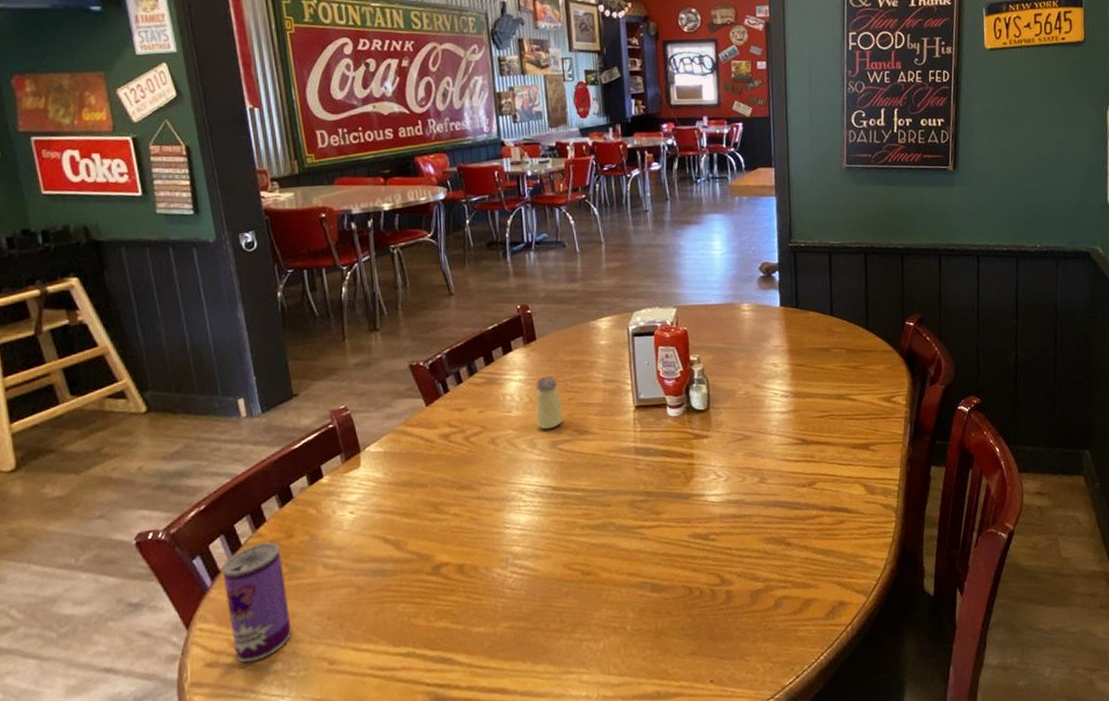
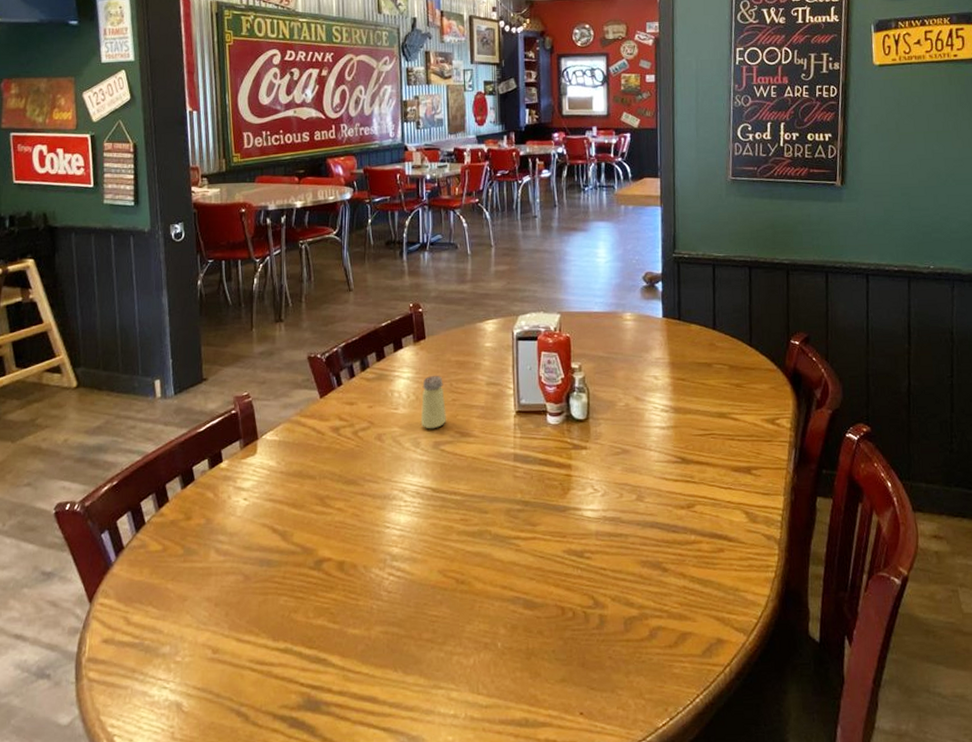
beverage can: present [222,542,292,663] -> none [126,522,182,643]

